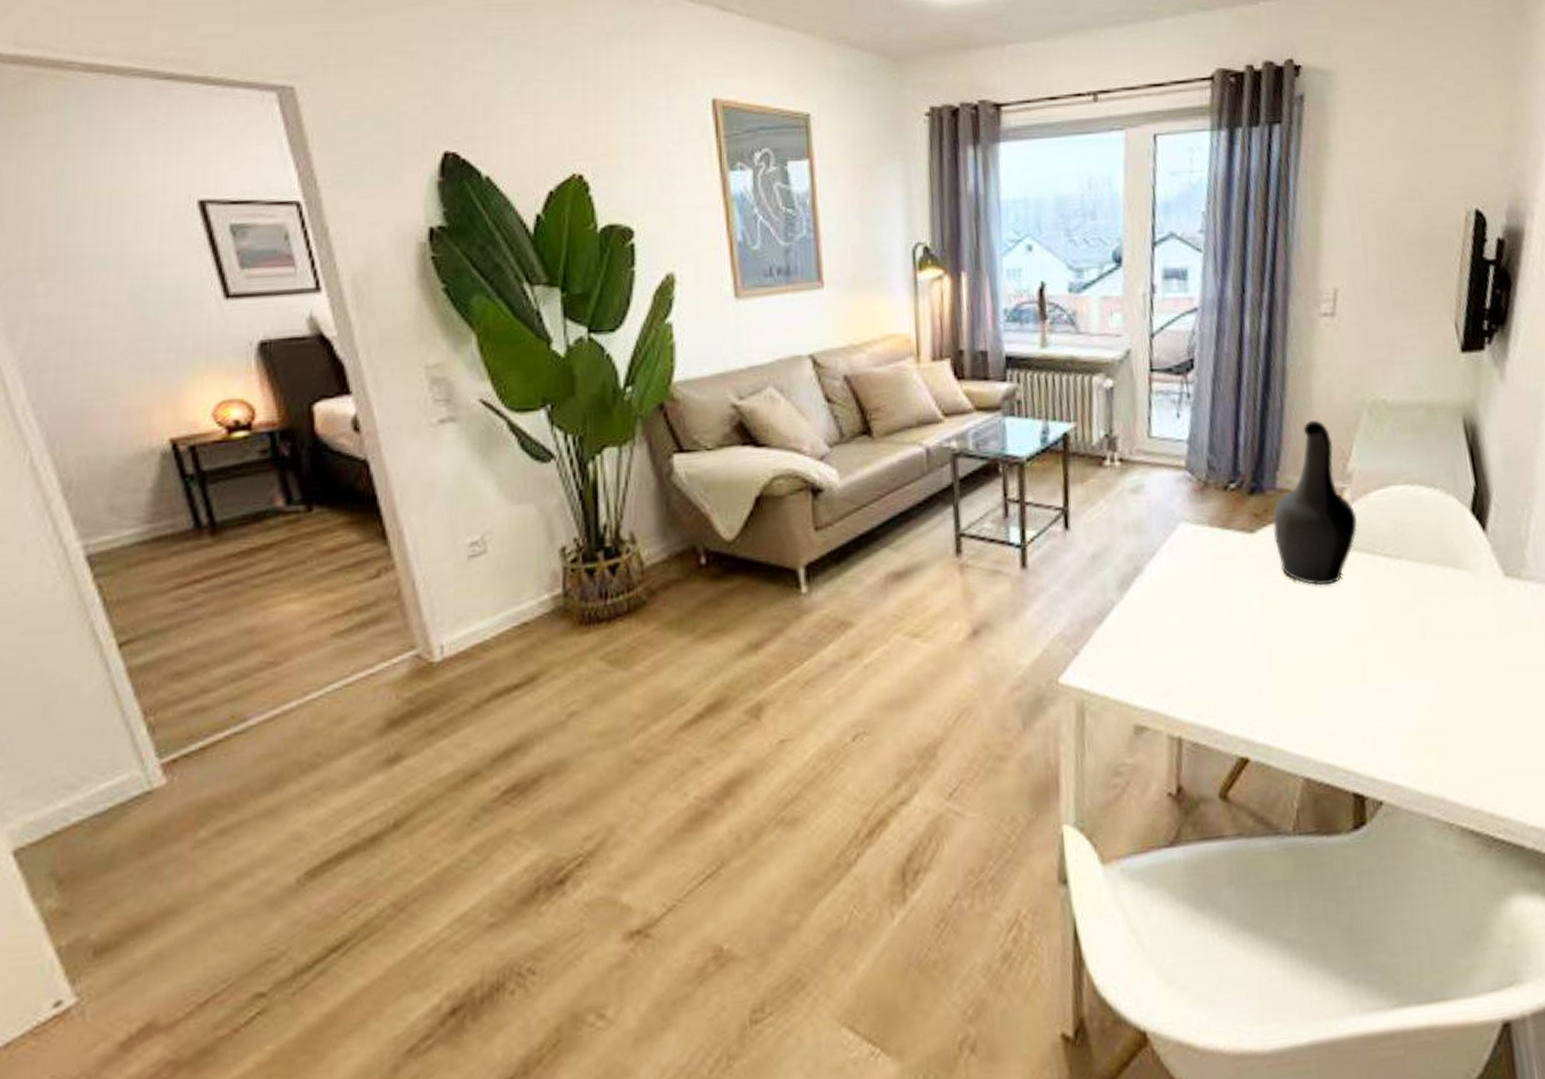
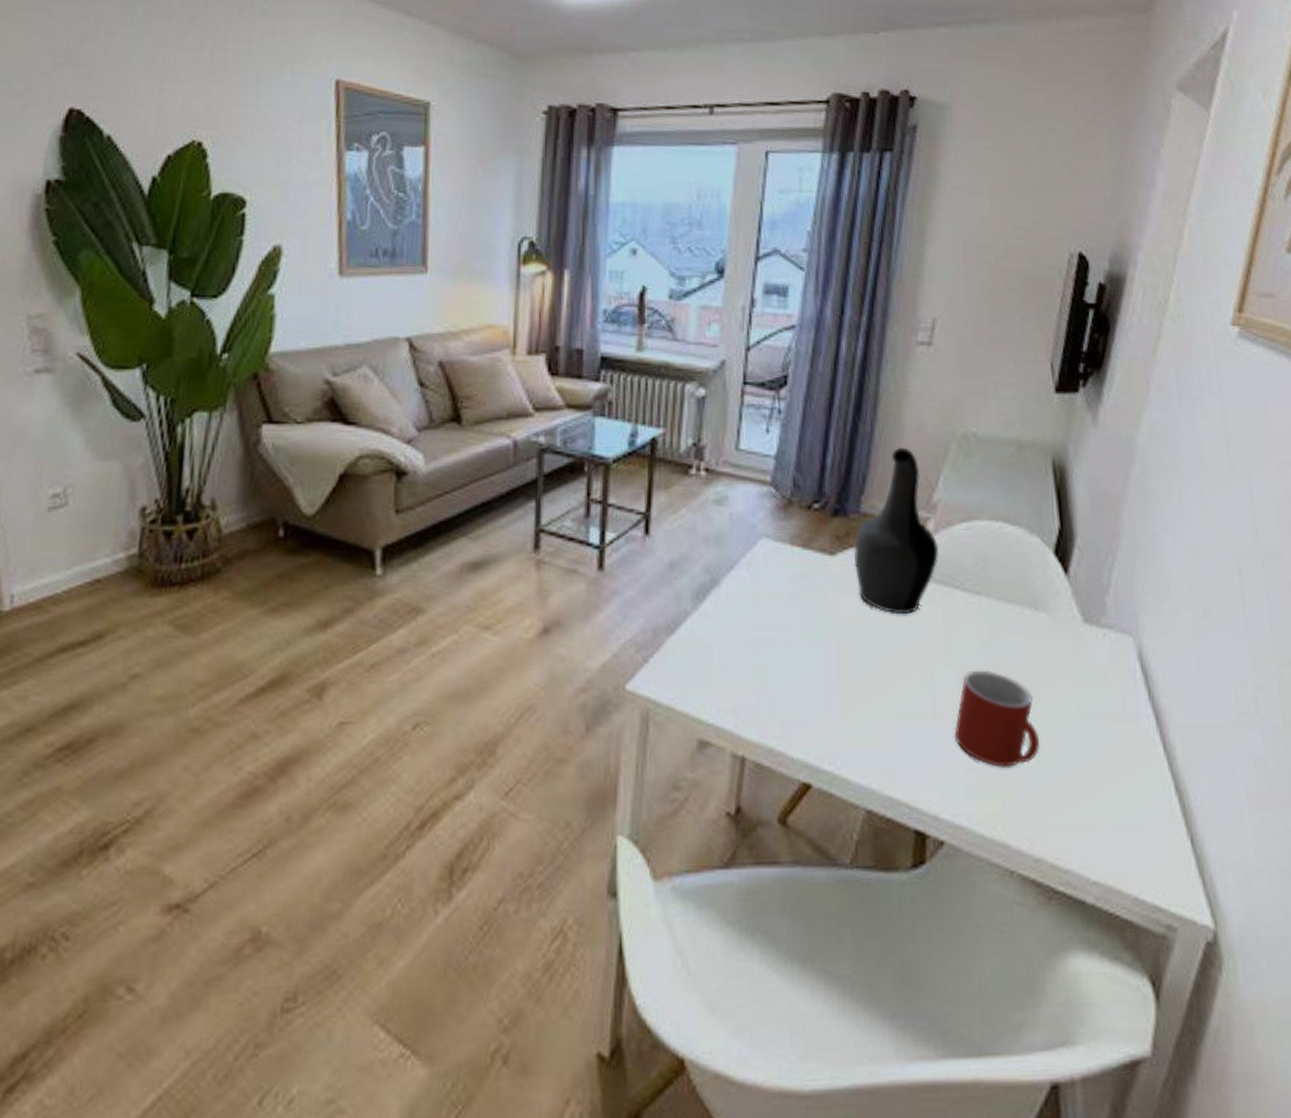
mug: none [1385,631,1470,726] -> present [954,670,1039,769]

